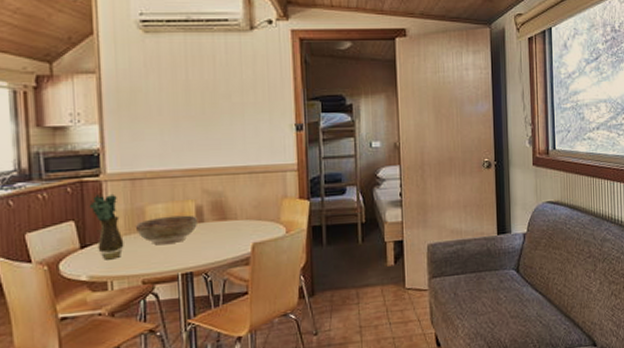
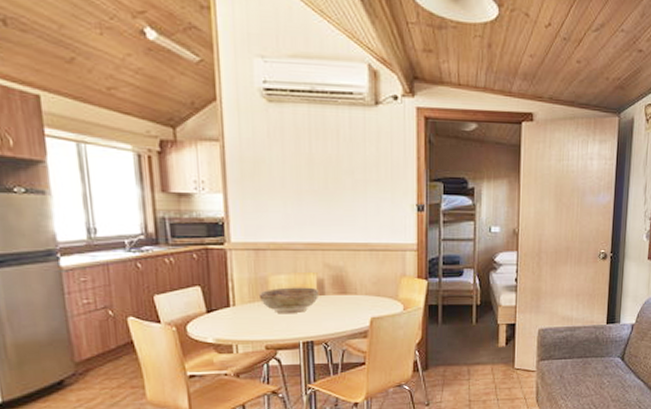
vase: present [89,193,124,260] -> none [214,260,248,325]

